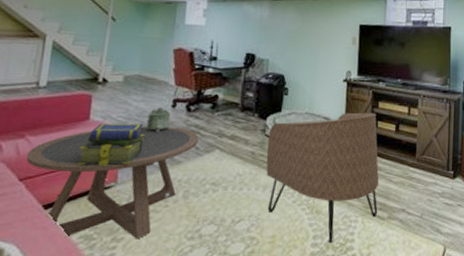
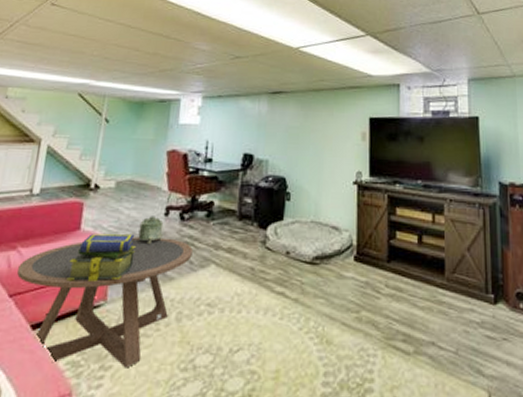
armchair: present [266,112,379,244] -> none [267,220,401,383]

